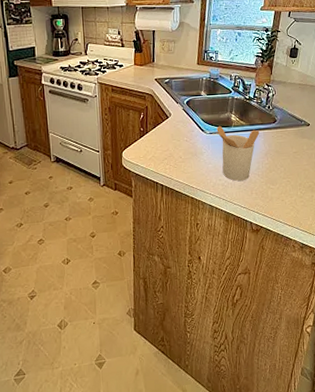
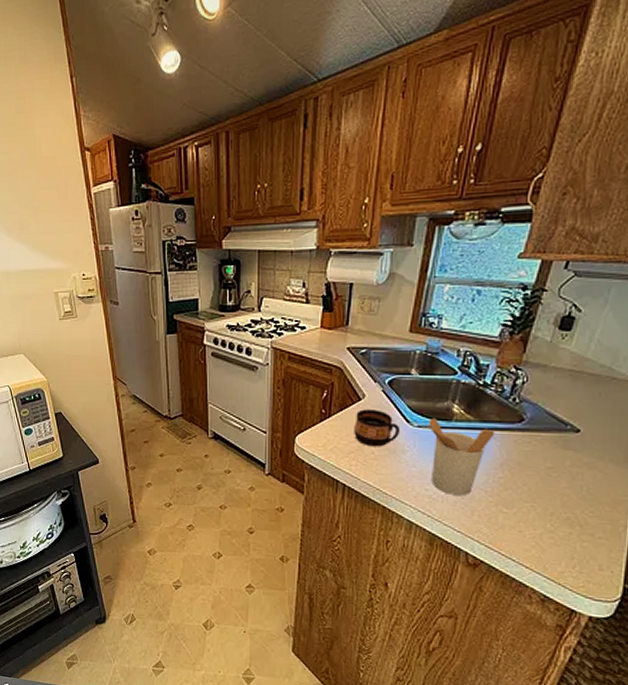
cup: none [165,124,198,153] -> present [354,409,401,447]

